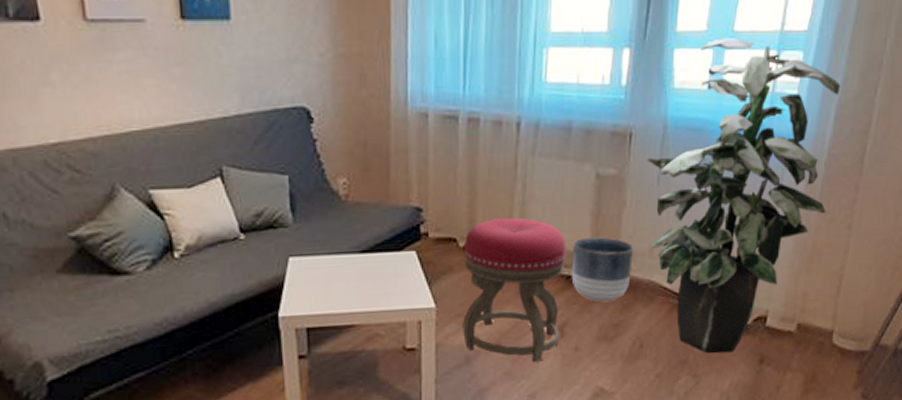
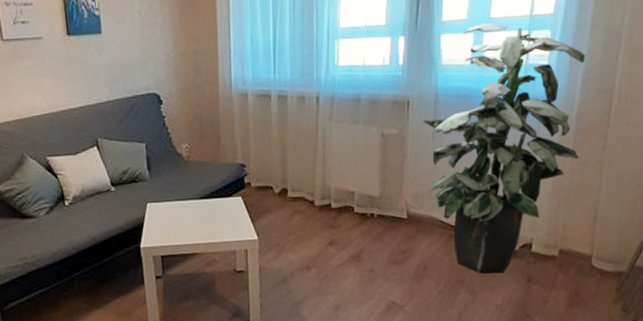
stool: present [463,217,567,362] -> none [279,169,360,281]
planter: present [571,237,634,303] -> none [364,182,416,234]

